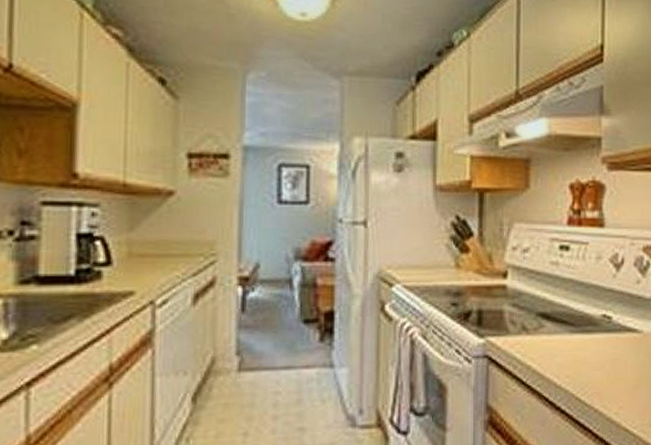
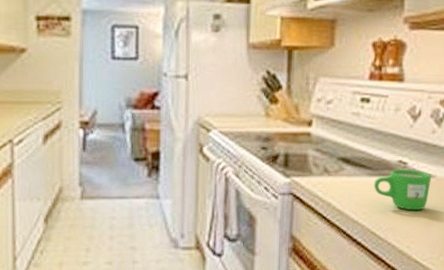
mug: none [577,324,638,372] -> present [374,169,431,211]

